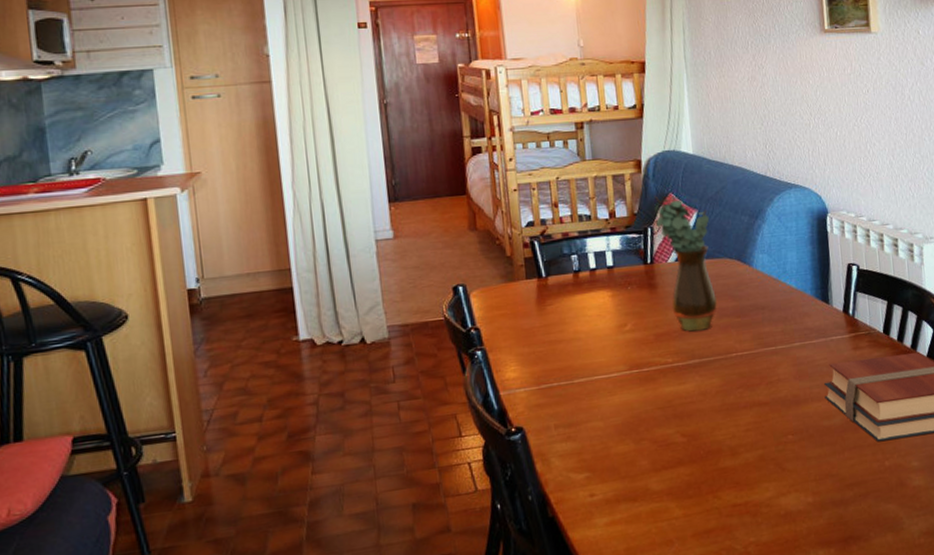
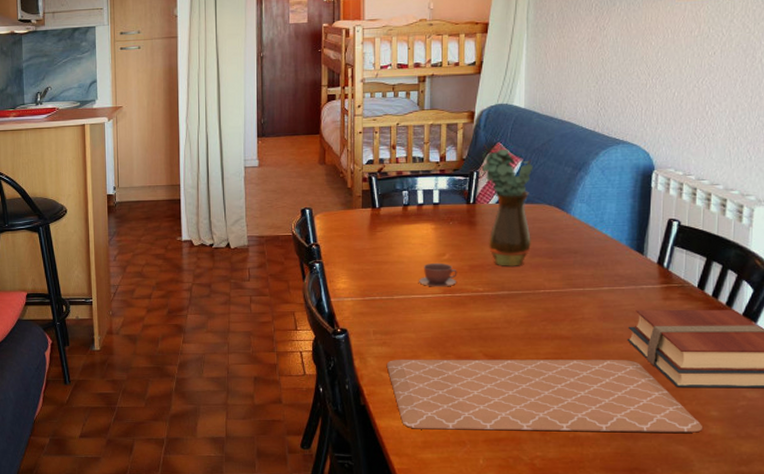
placemat: none [573,419,907,536] -> present [386,359,703,433]
teacup: none [599,334,644,364] -> present [418,262,457,287]

